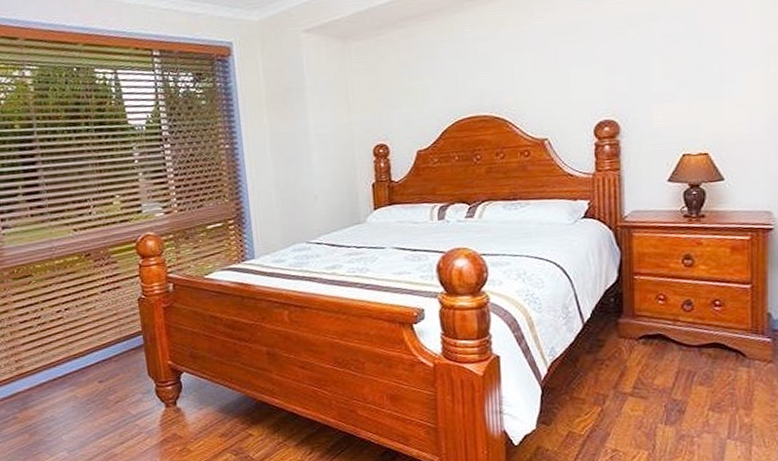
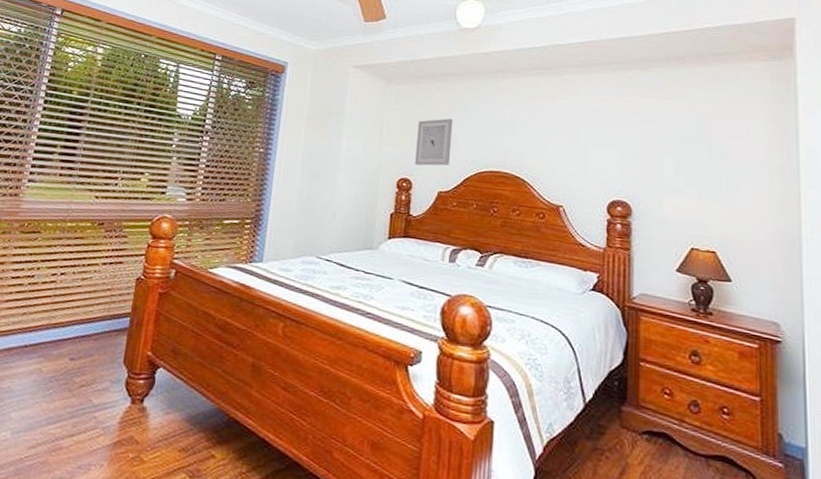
wall art: none [385,69,425,129] -> present [415,118,453,166]

